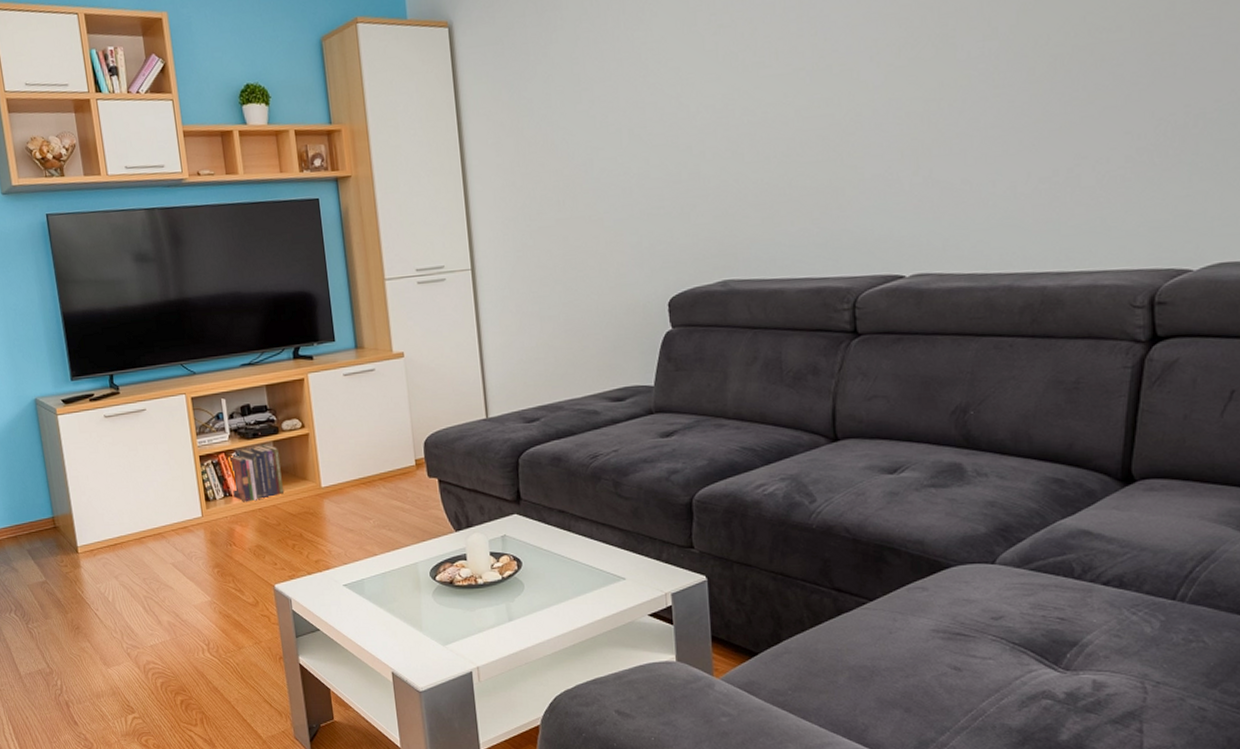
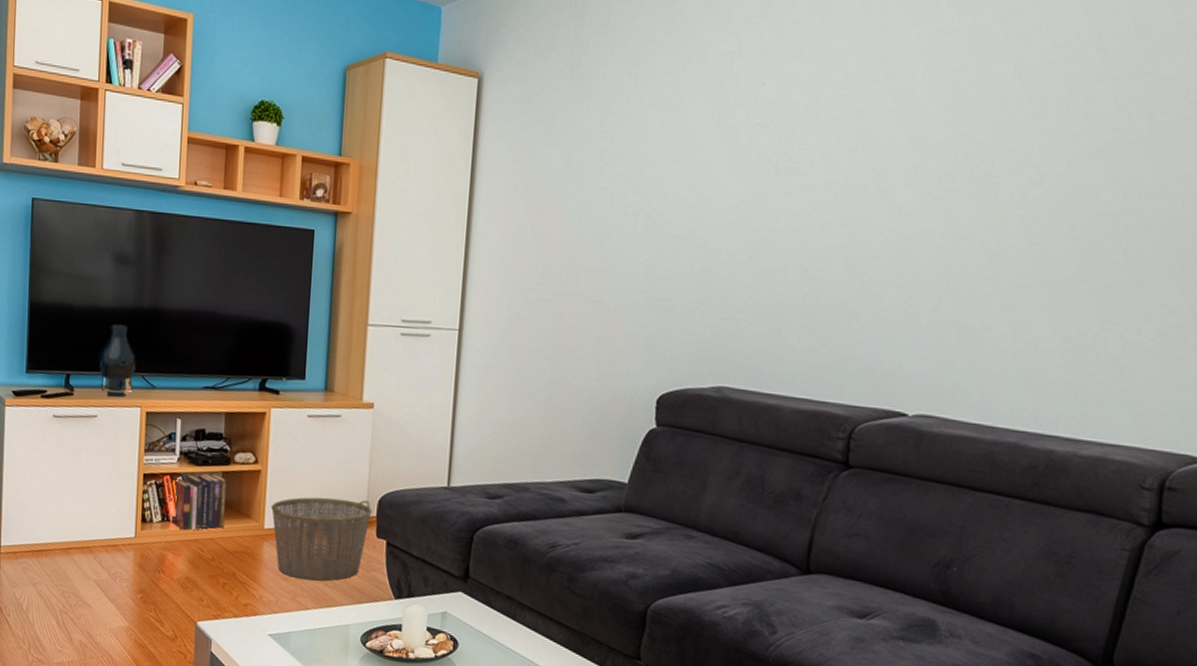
vase: none [136,319,176,390] -> present [97,324,139,398]
basket: none [325,444,420,528] -> present [271,497,372,581]

